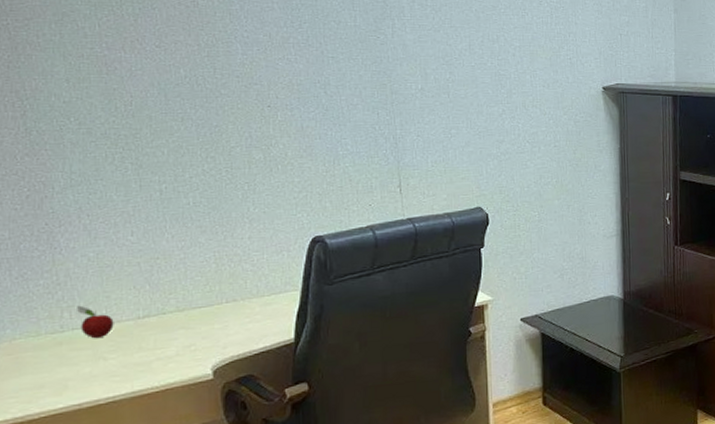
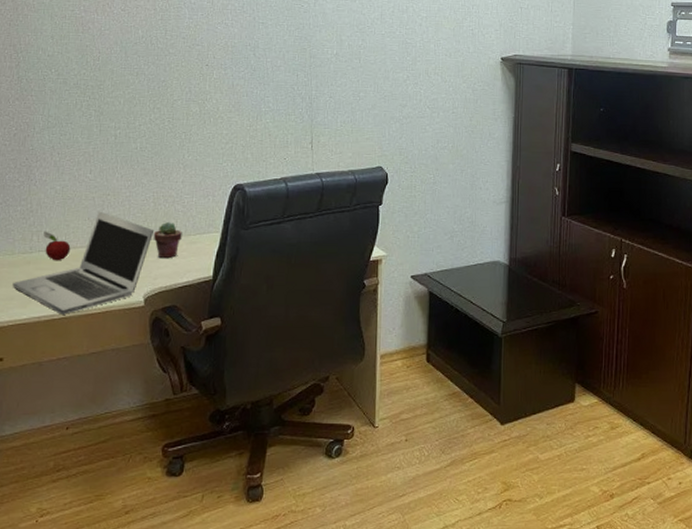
laptop: none [41,277,219,398] -> present [12,211,155,315]
potted succulent: none [218,283,254,325] -> present [153,221,182,259]

